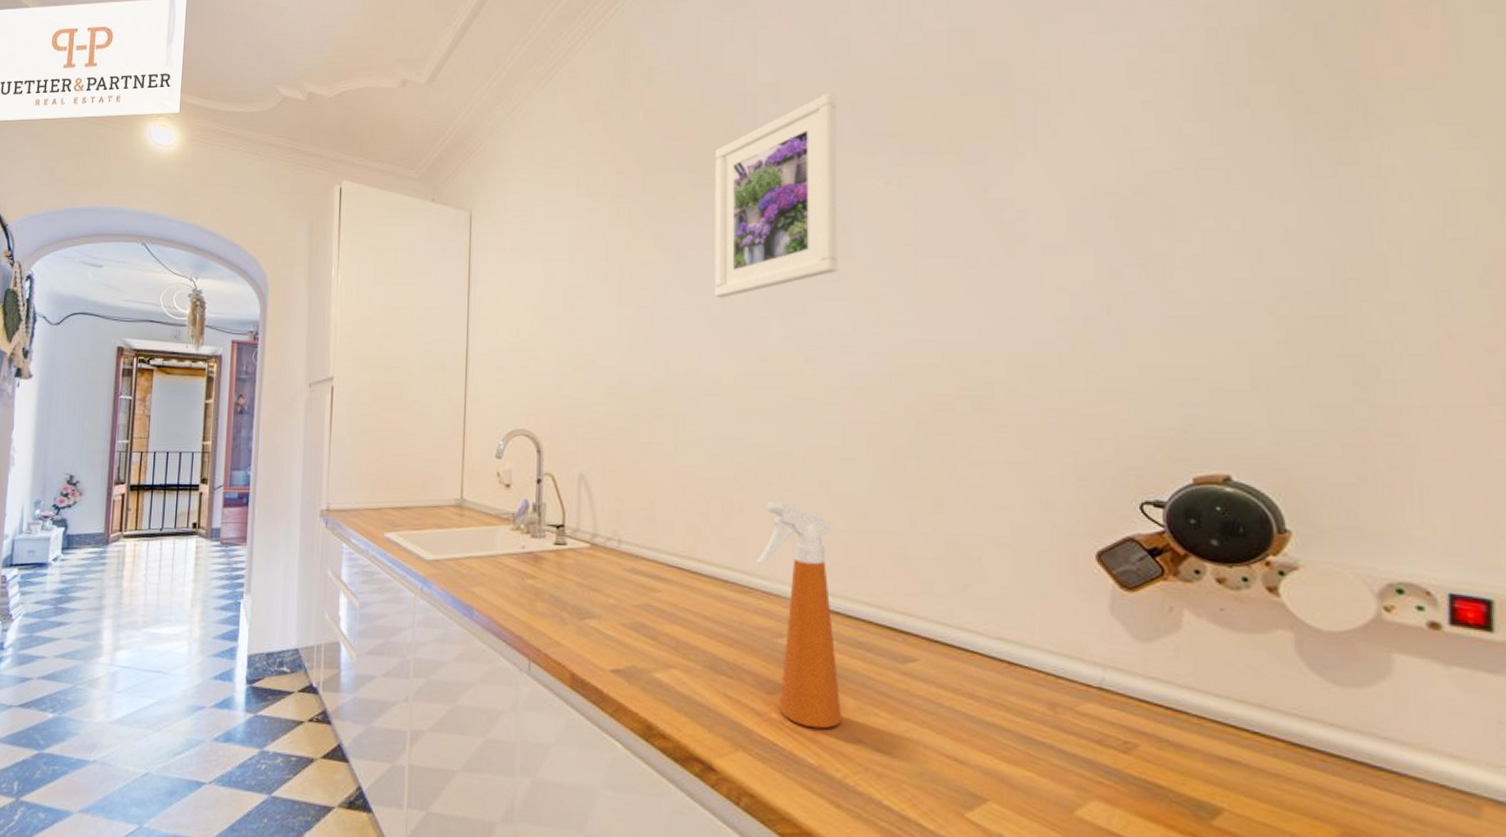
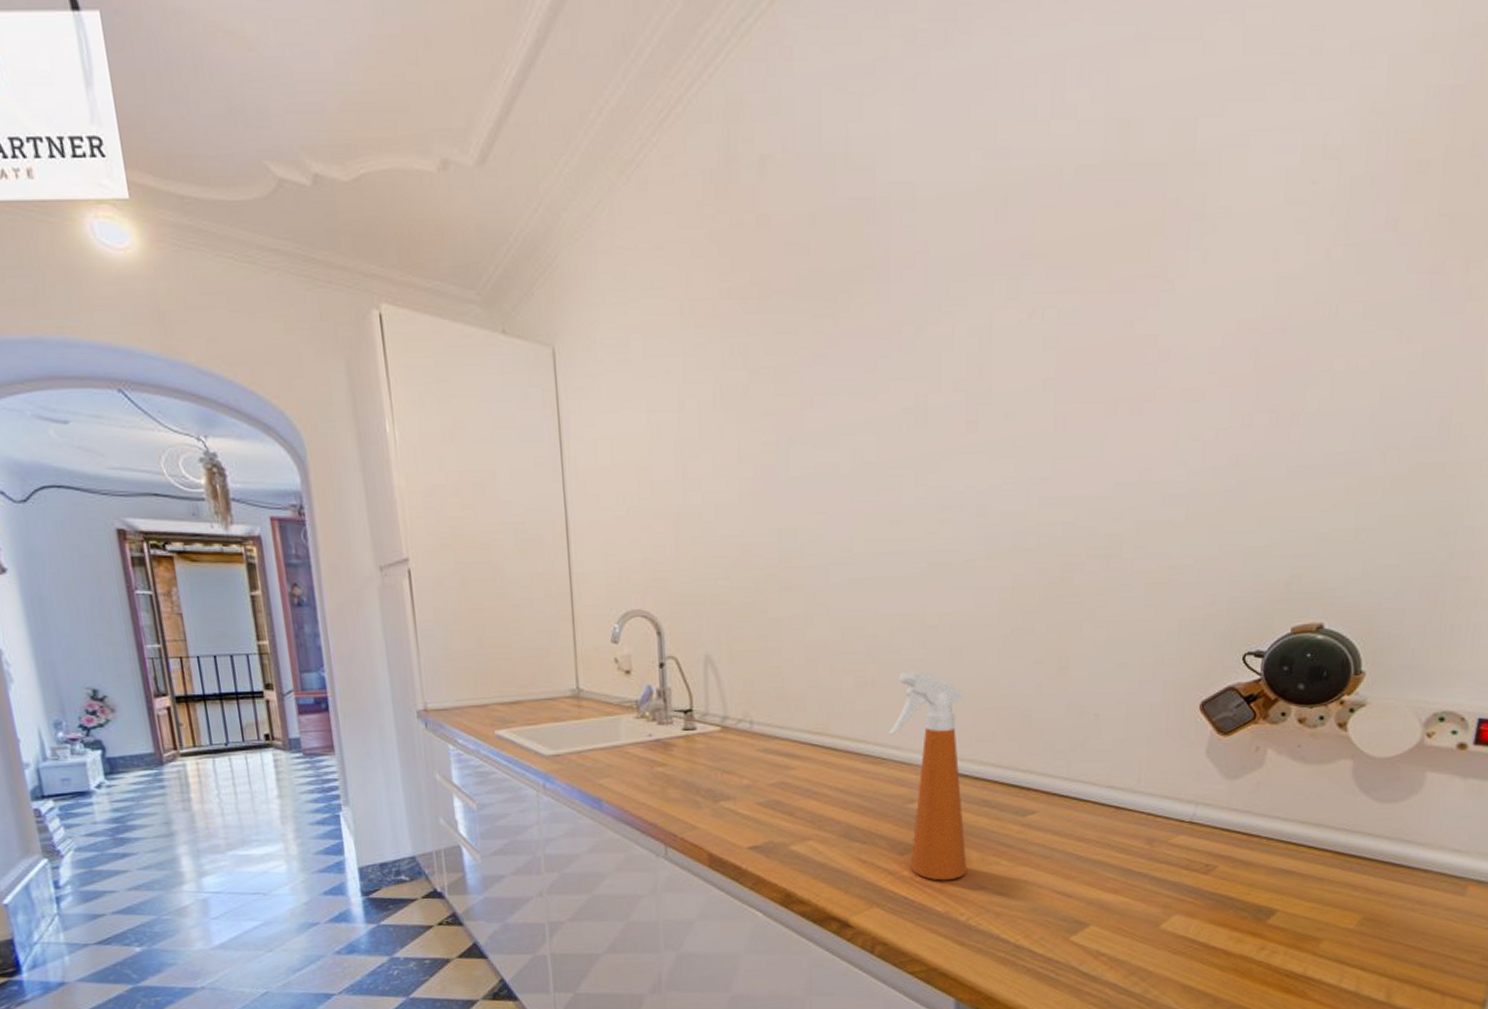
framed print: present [715,92,838,298] -> none [842,197,979,454]

